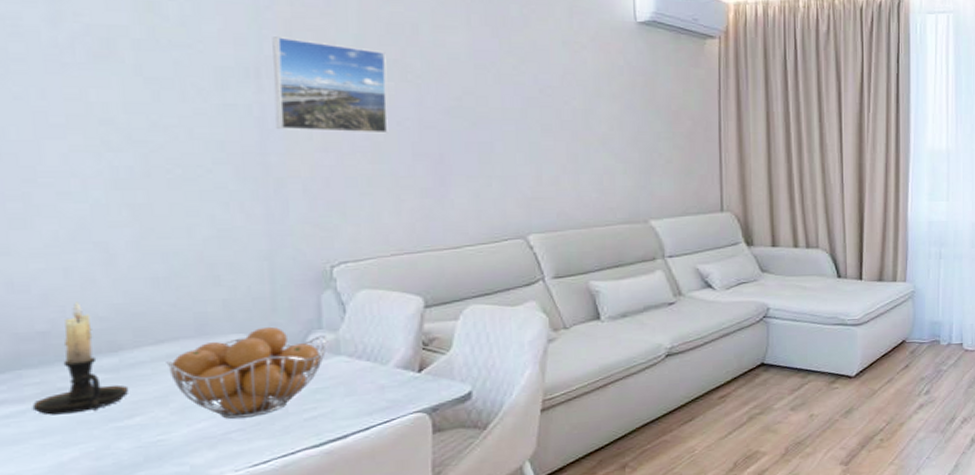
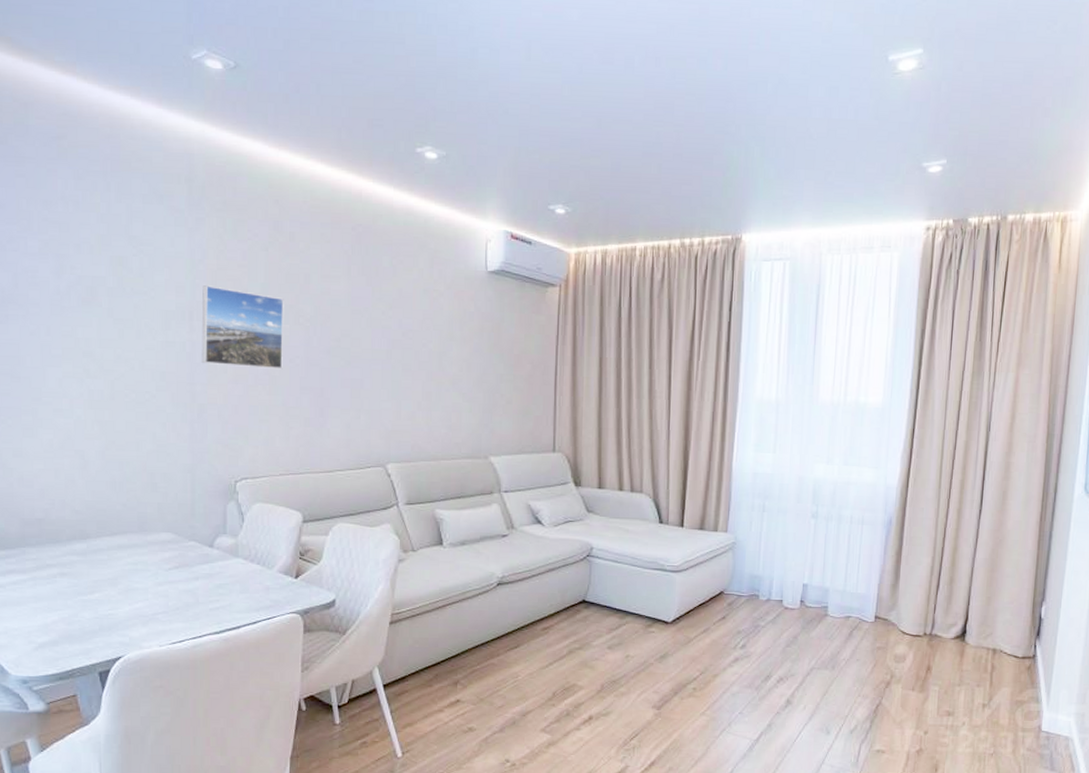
candle holder: present [32,302,129,415] -> none [30,497,92,586]
fruit basket: present [166,326,328,419] -> none [117,528,230,603]

